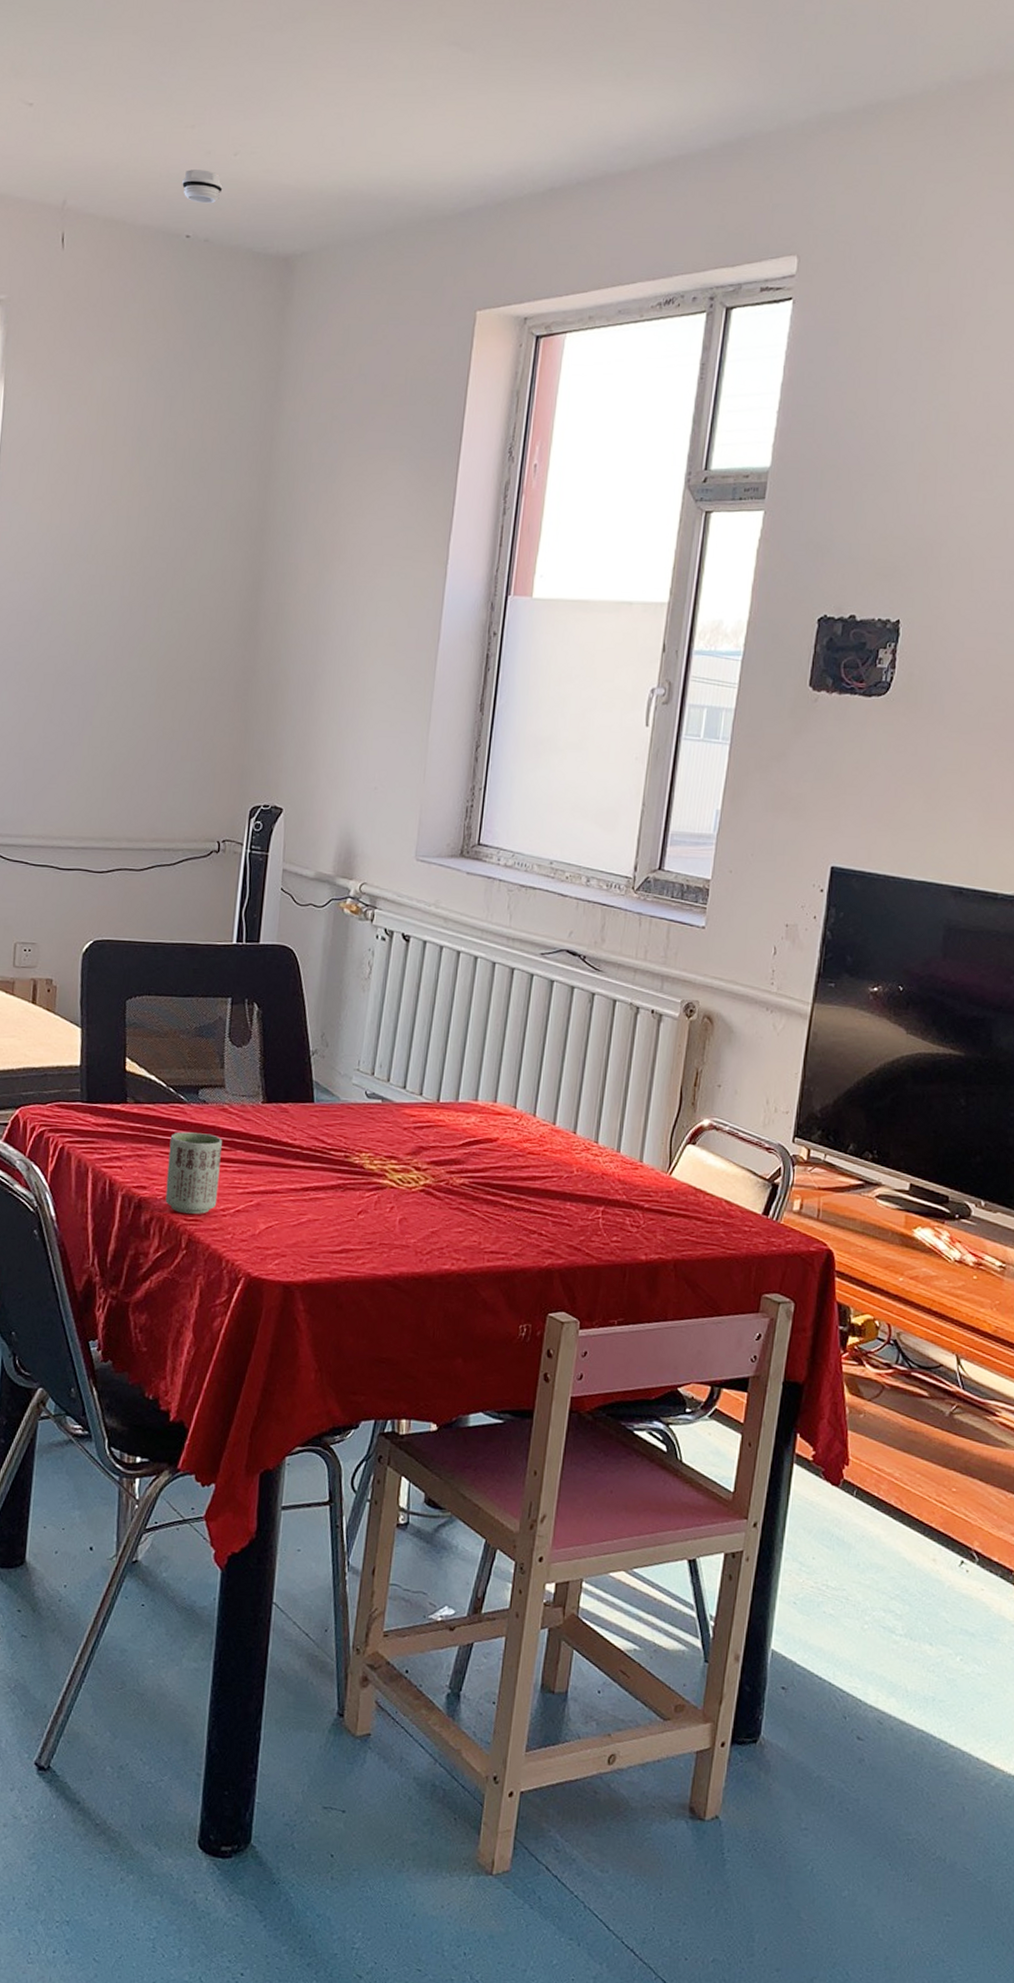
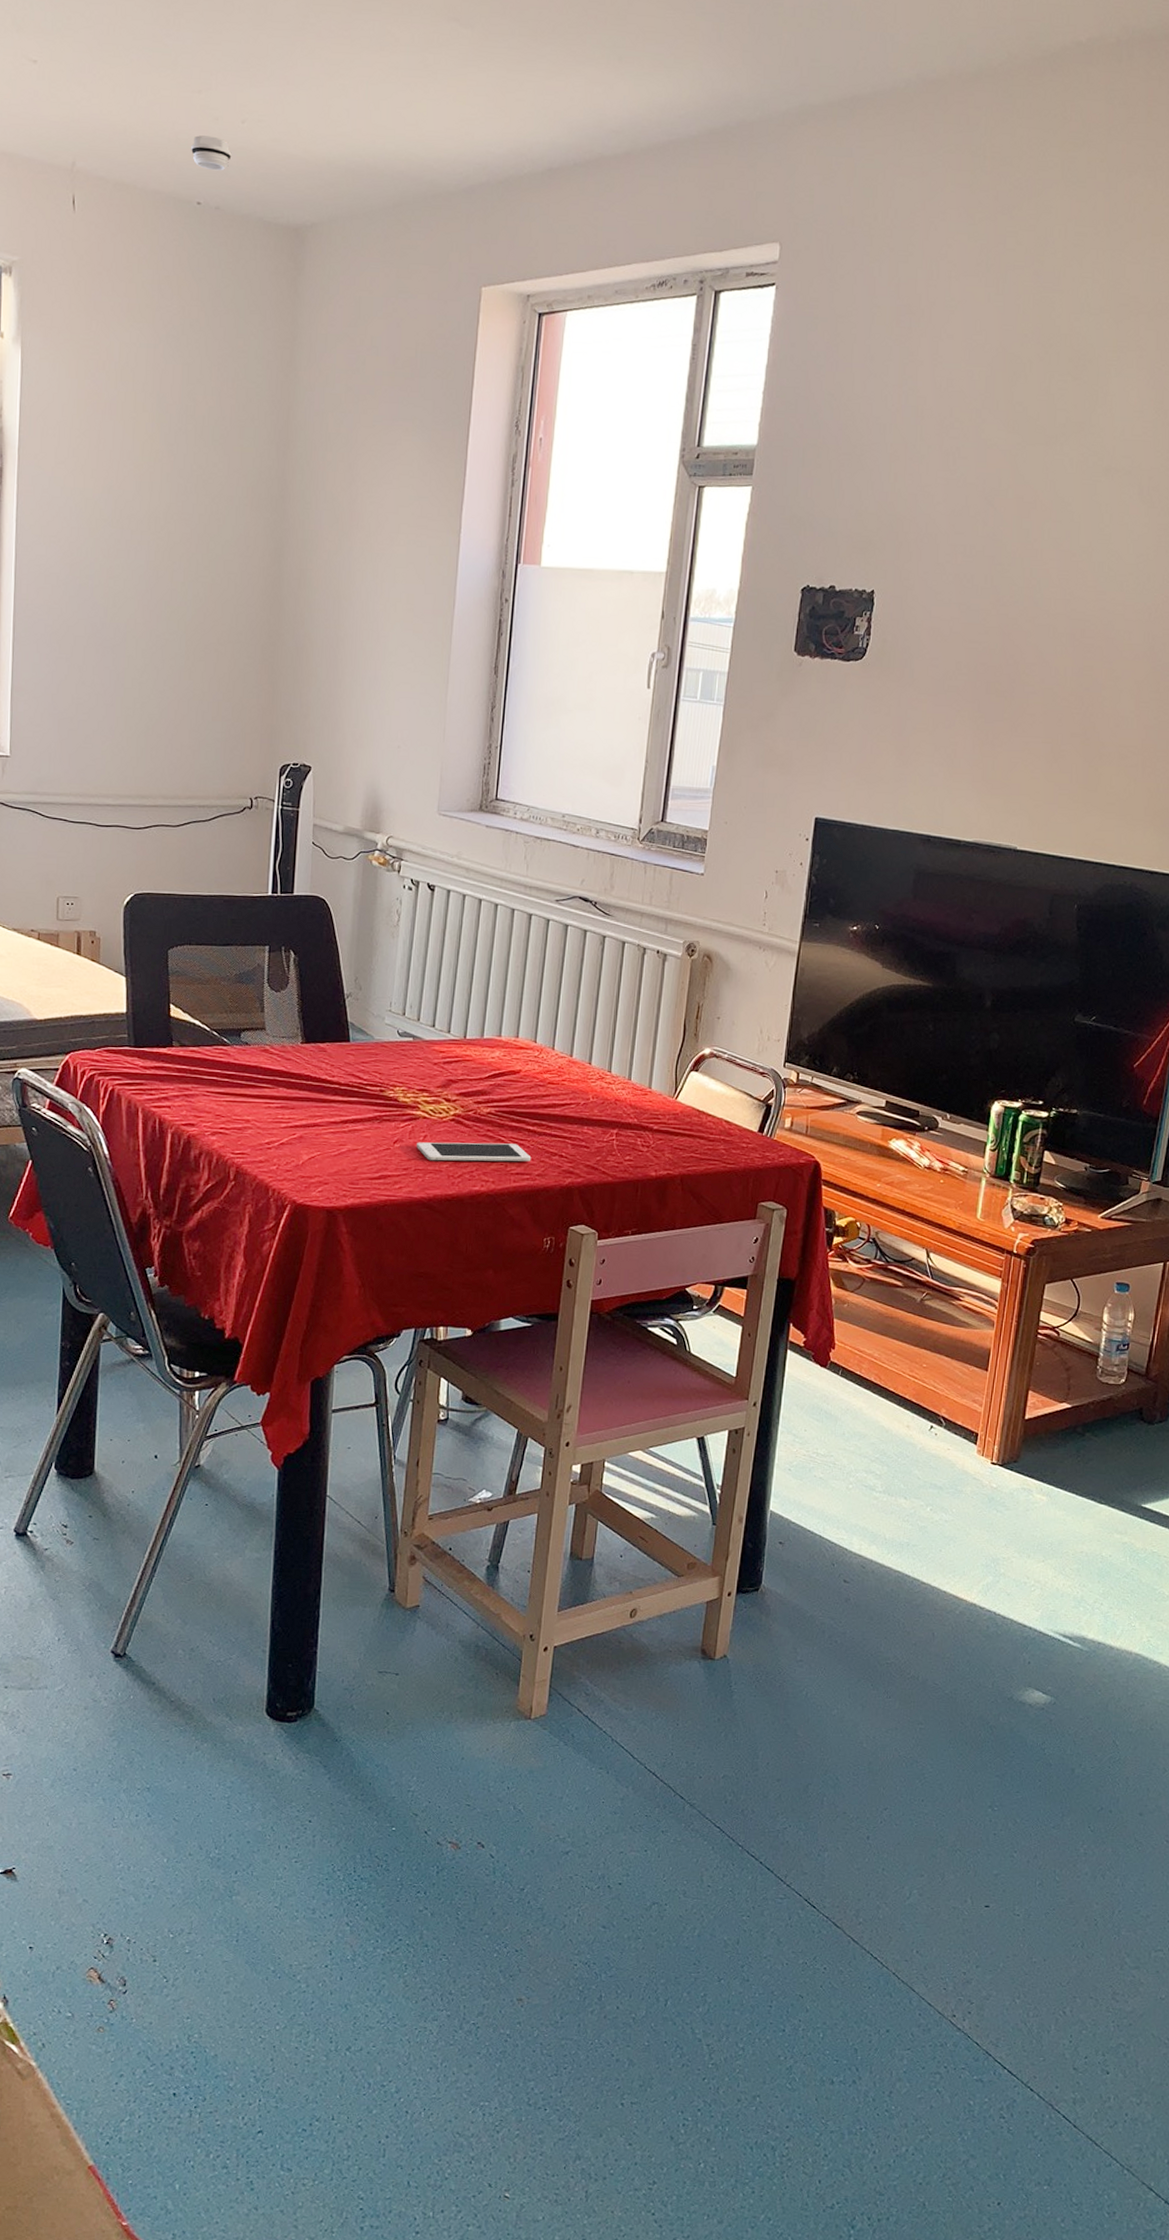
cup: present [165,1132,222,1214] -> none [213,1072,265,1148]
cell phone: none [382,1214,508,1239] -> present [417,1142,531,1162]

